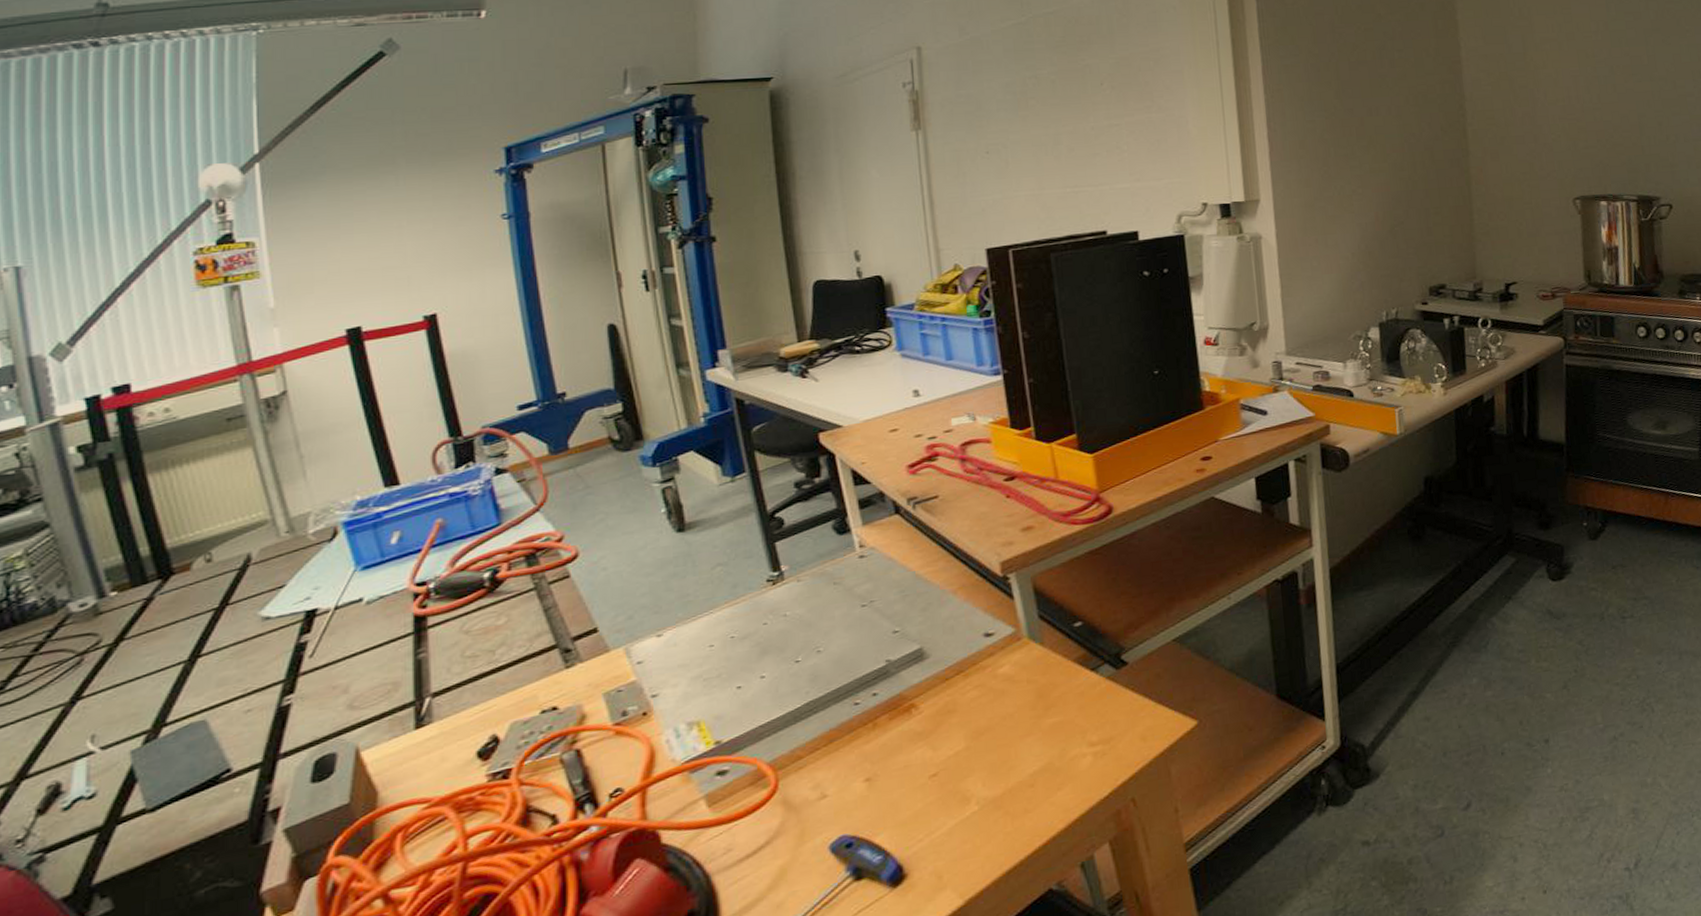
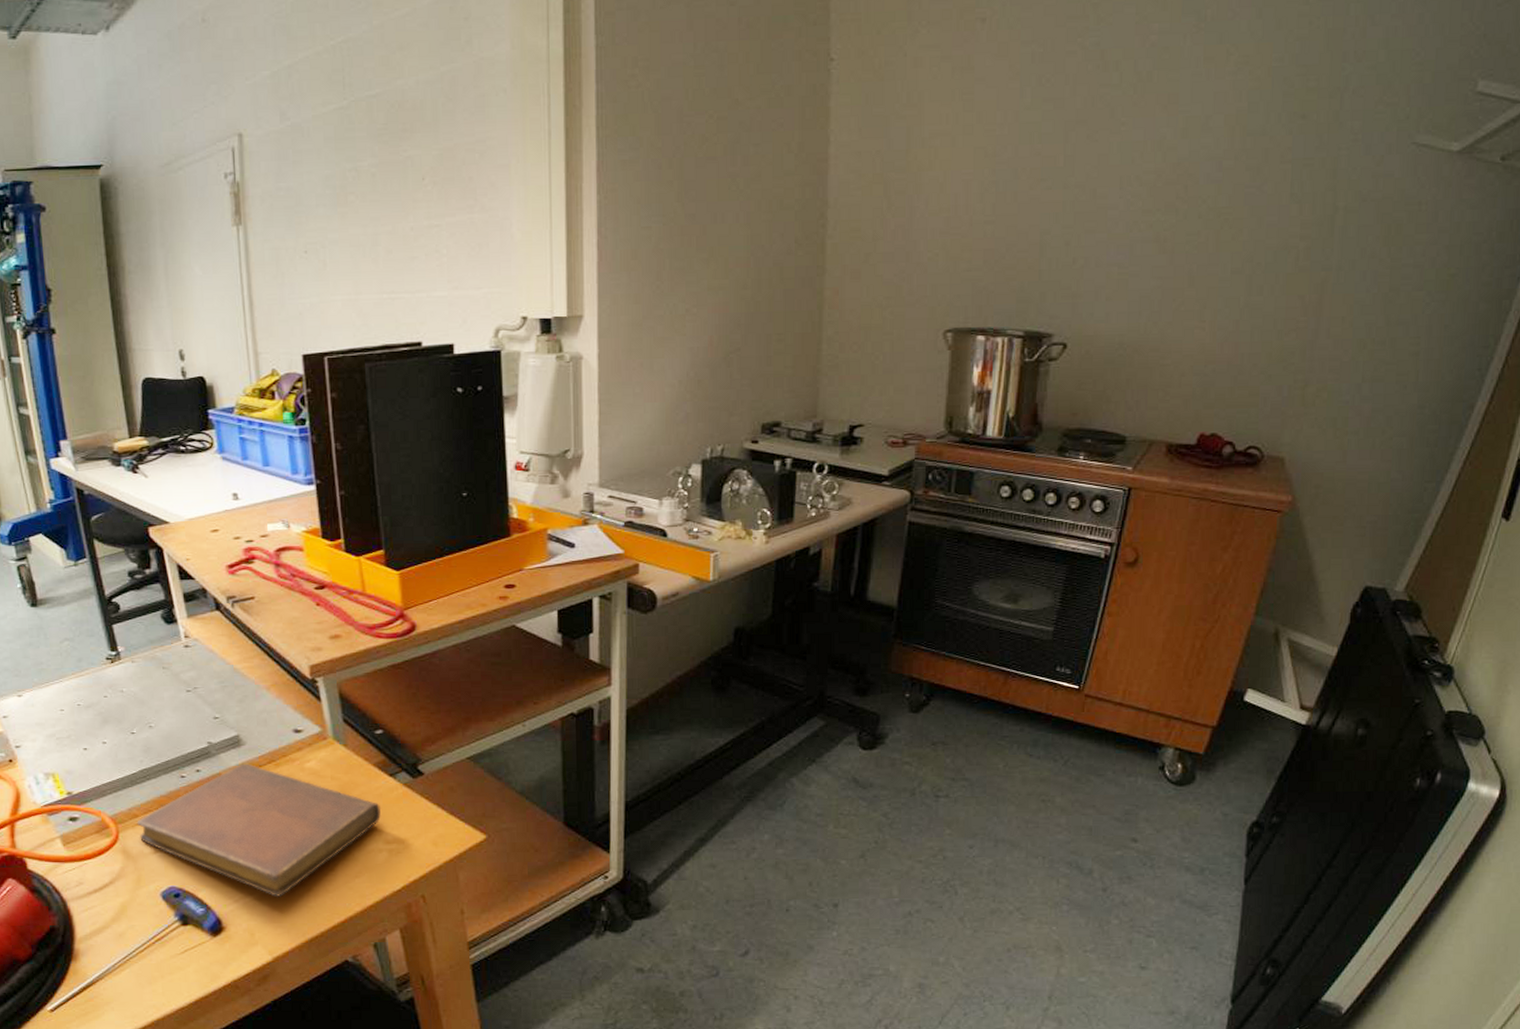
notebook: none [800,679,1084,829] -> present [137,763,382,898]

